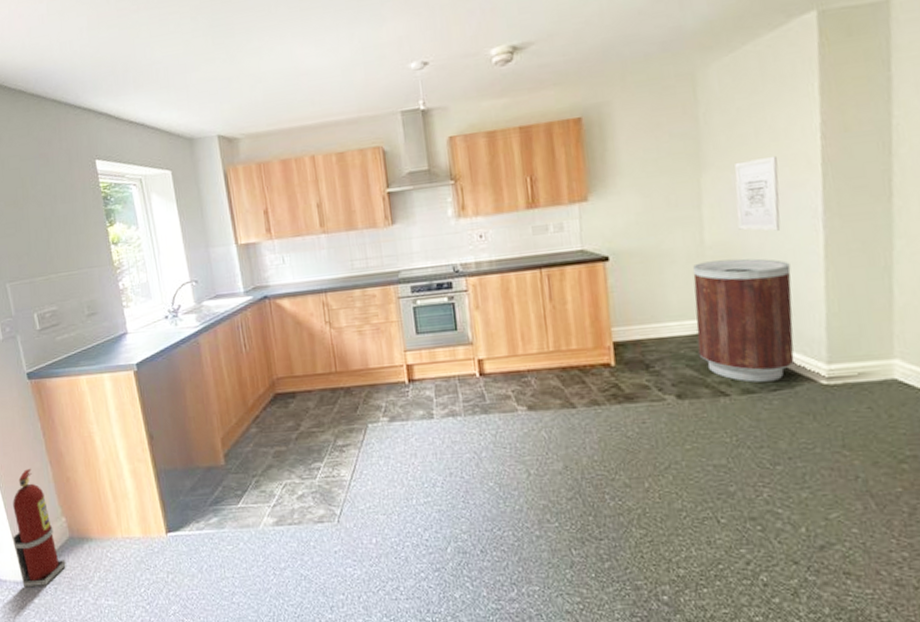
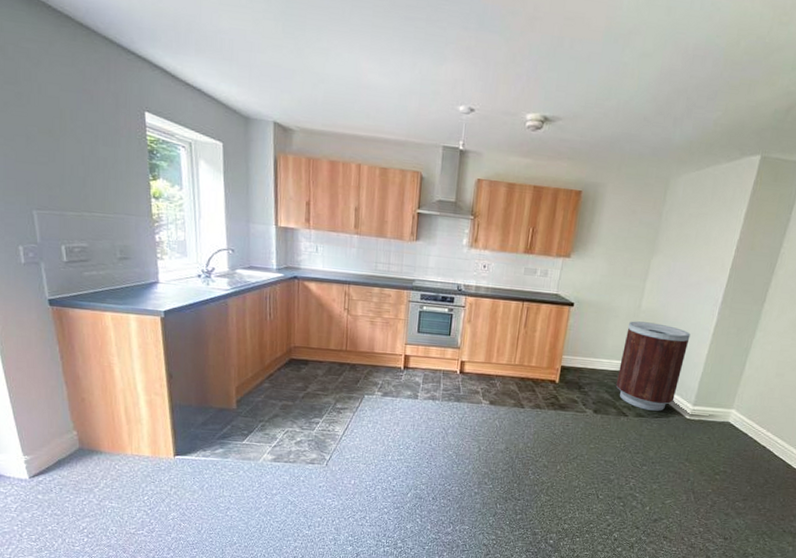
fire extinguisher: present [13,468,66,587] -> none [20,384,73,486]
wall art: present [734,155,781,232] -> none [666,254,704,310]

